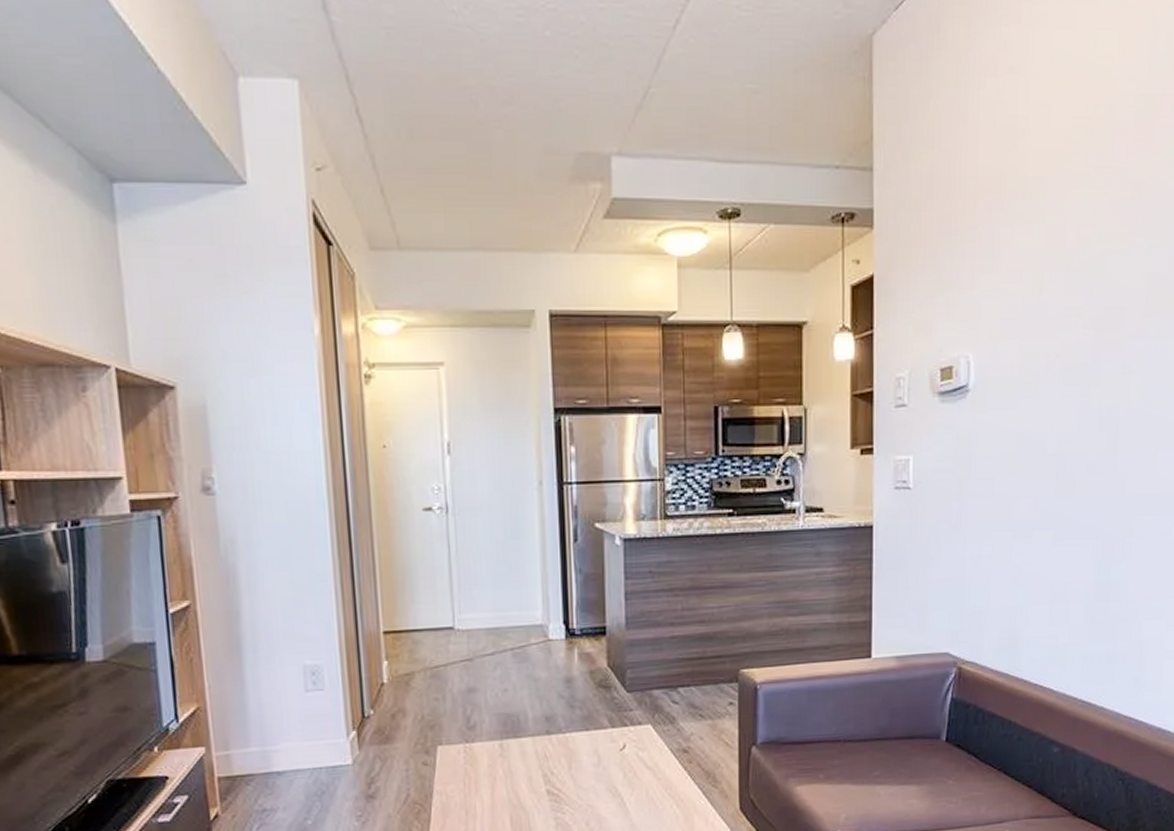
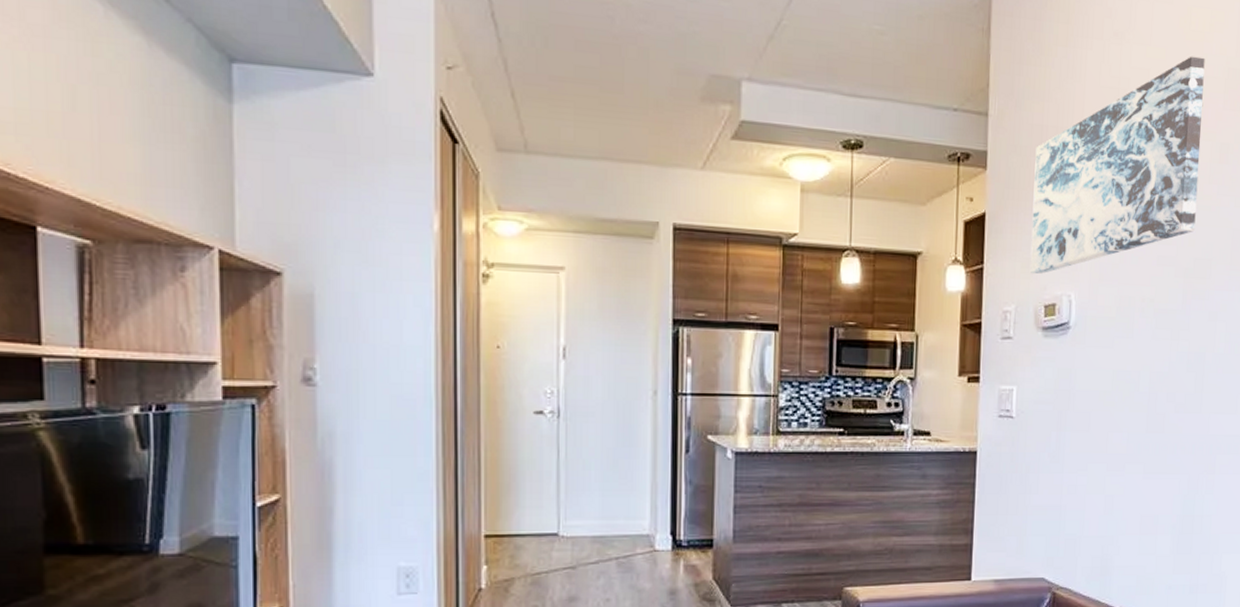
wall art: none [923,85,1113,335] -> present [1030,56,1205,274]

